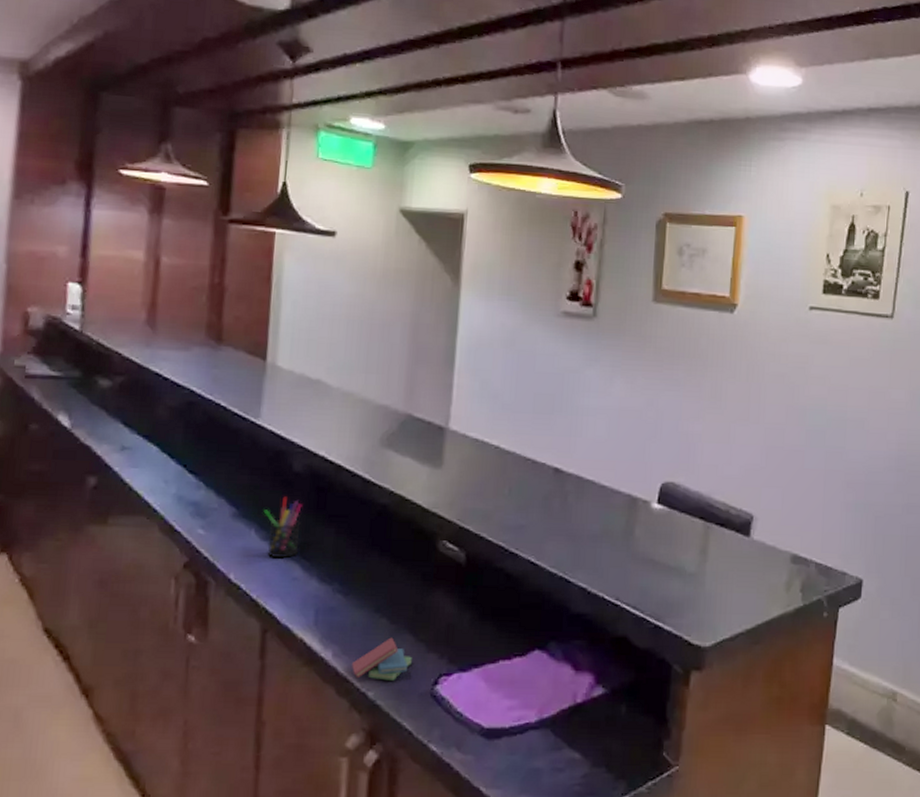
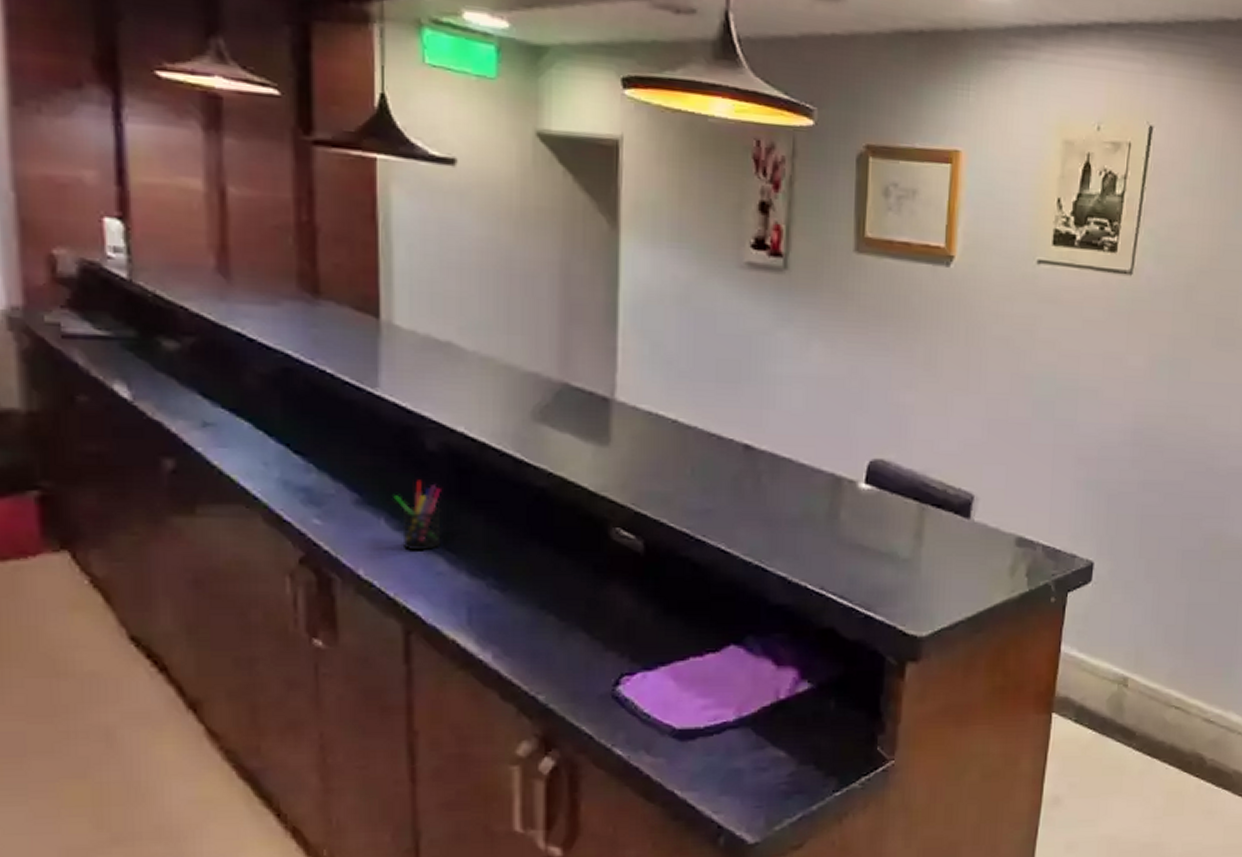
sticky notes: present [352,637,412,681] -> none [517,636,587,683]

